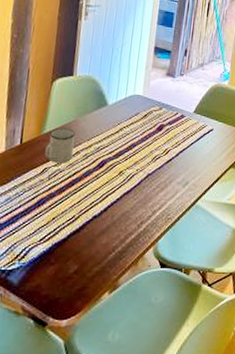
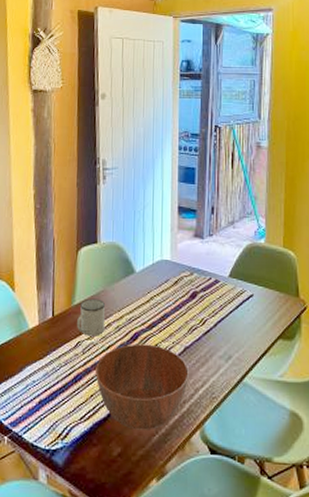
bowl: none [59,170,150,249] -> present [95,344,190,430]

